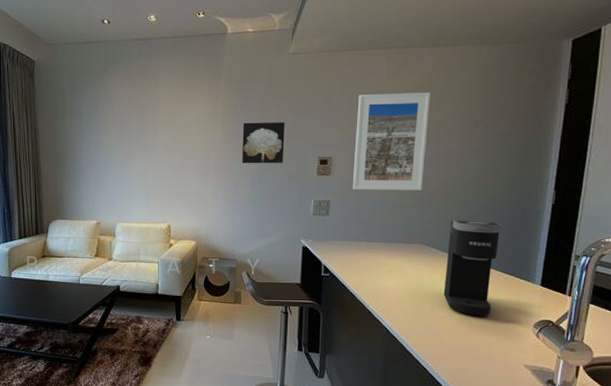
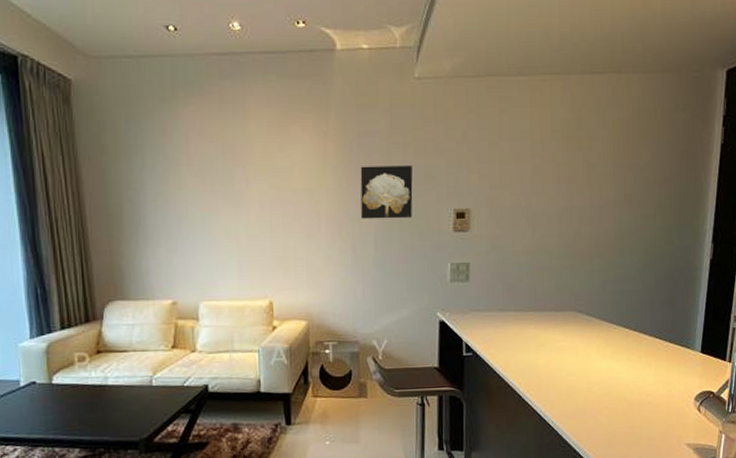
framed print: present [352,93,430,190] -> none [495,130,580,249]
coffee maker: present [443,220,502,316] -> none [600,281,660,392]

